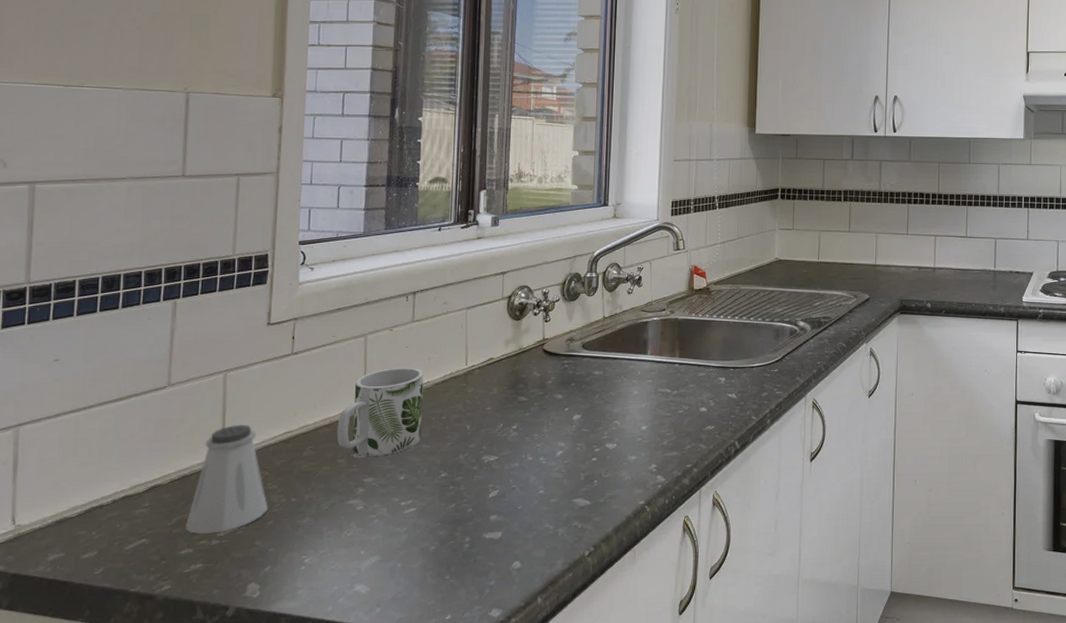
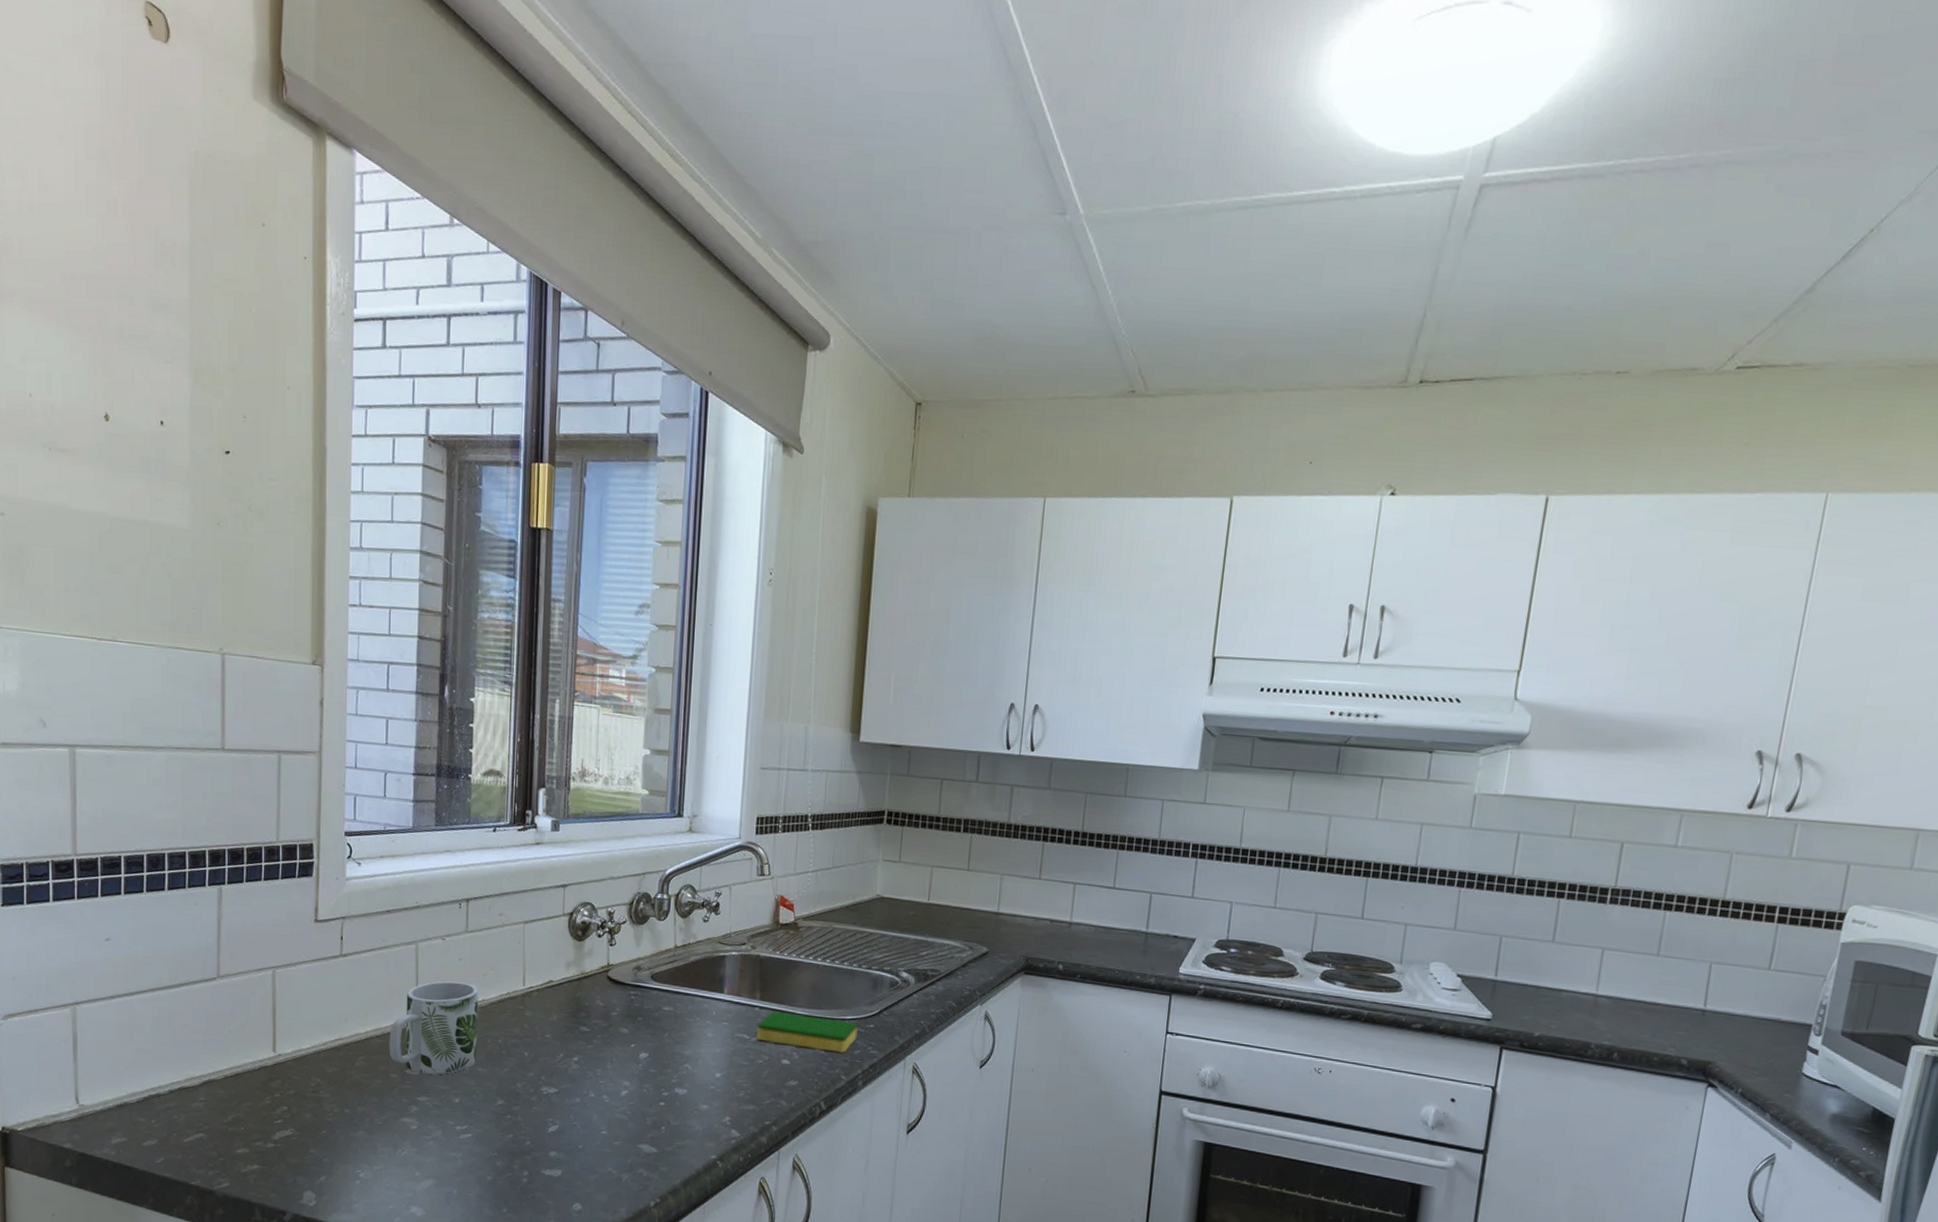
saltshaker: present [186,424,268,535] -> none [241,1025,321,1136]
dish sponge: none [676,366,764,396] -> present [755,1011,858,1053]

